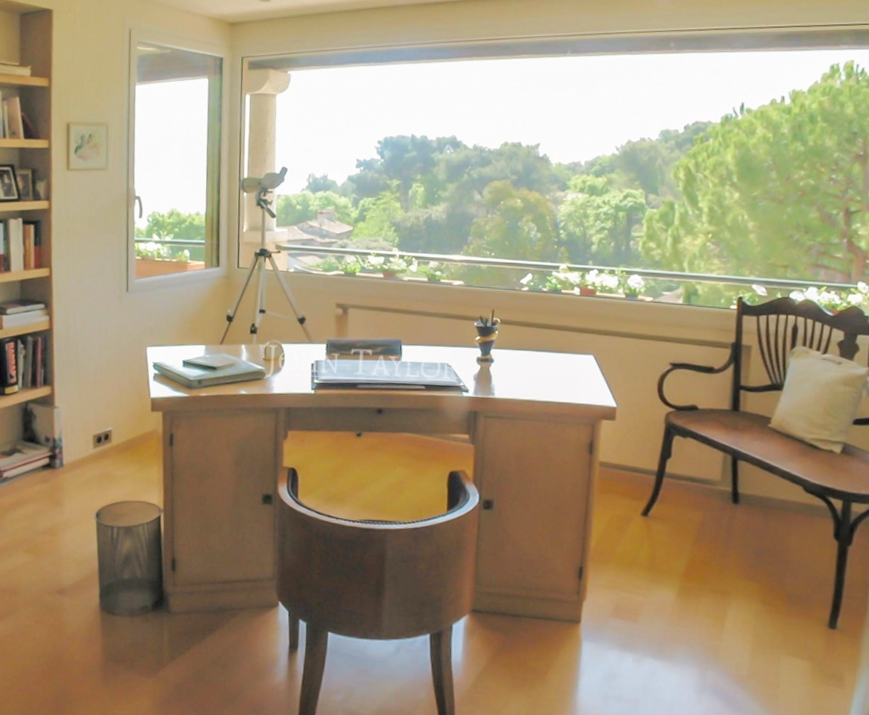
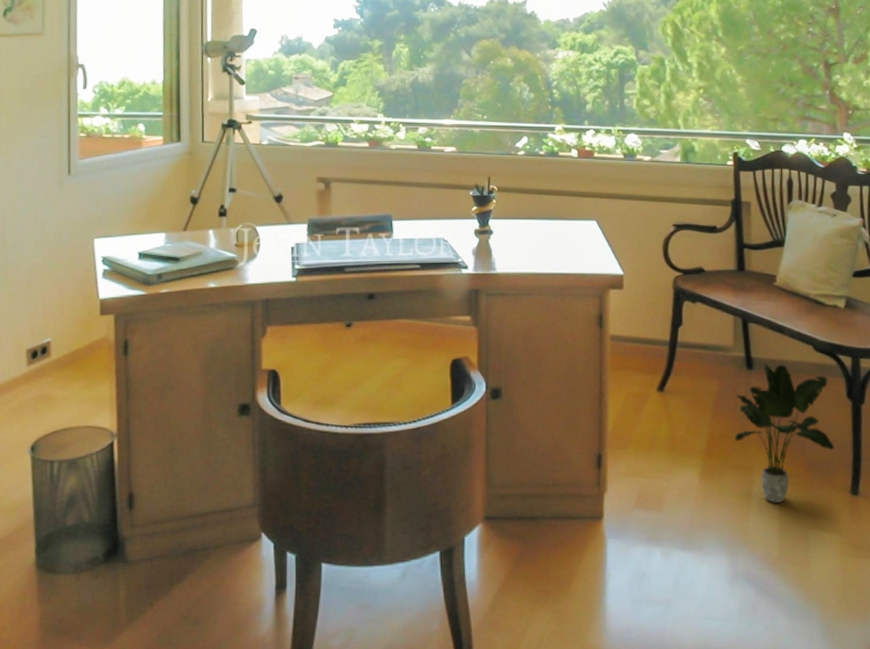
potted plant: none [714,499,816,629] -> present [735,363,835,504]

